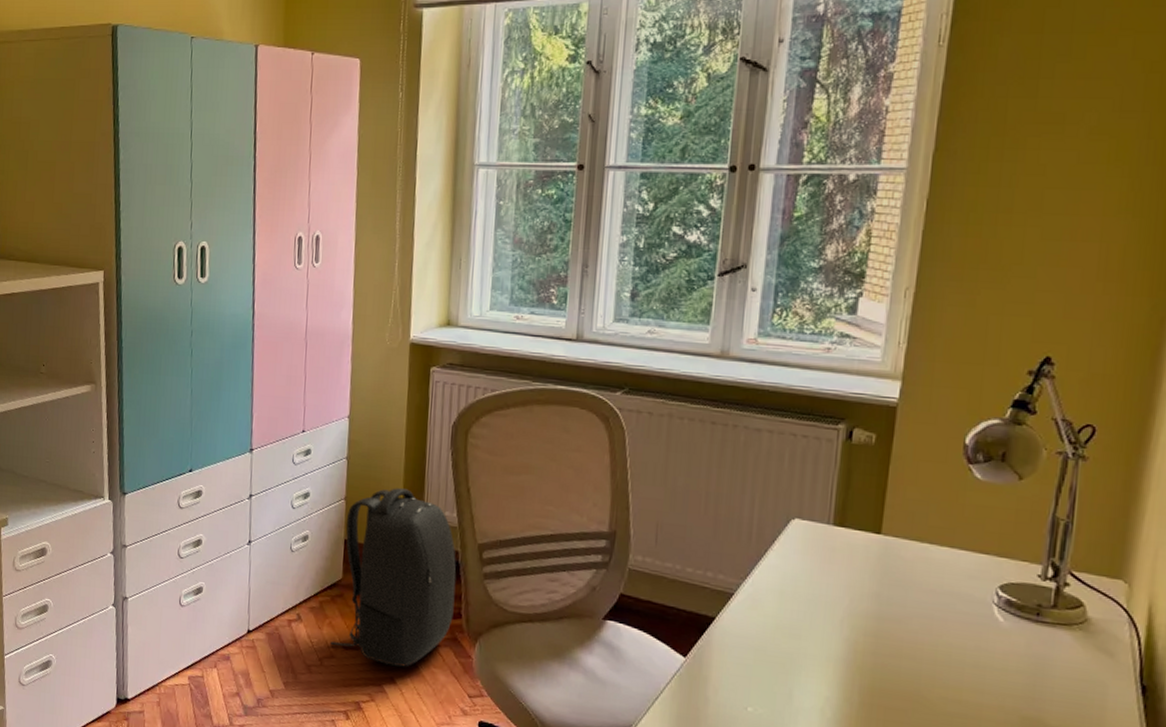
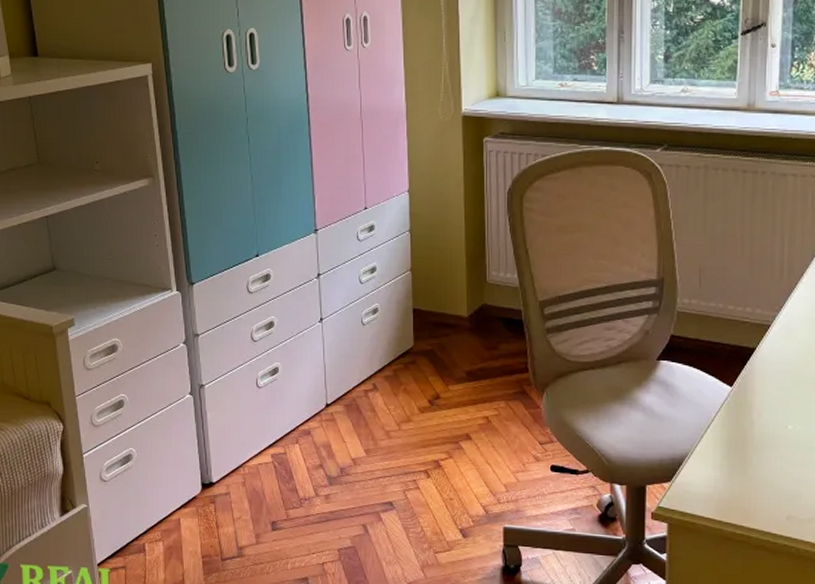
backpack: present [330,488,457,667] -> none [407,255,521,424]

